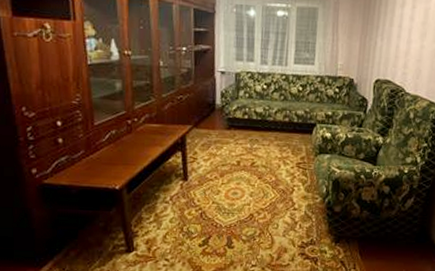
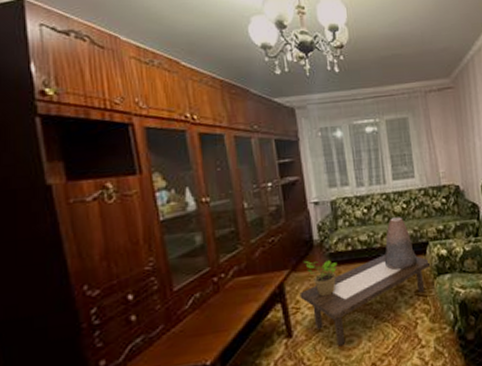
coffee table: none [198,127,316,196] -> present [299,254,432,347]
potted plant: none [204,120,234,153] -> present [303,260,338,297]
decorative urn: none [274,97,303,144] -> present [384,217,417,271]

